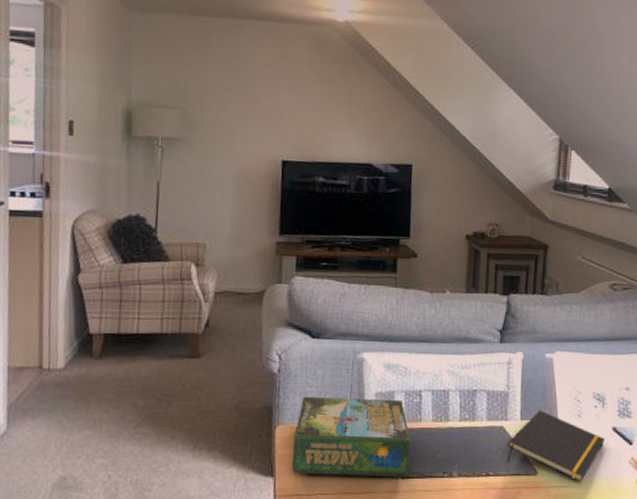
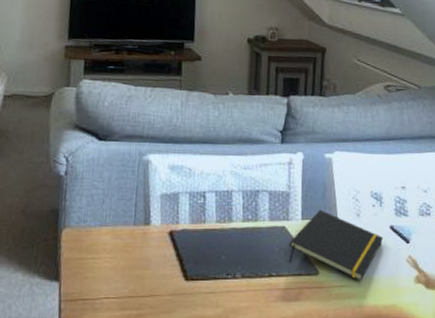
board game: present [292,397,411,477] -> none [77,199,195,279]

